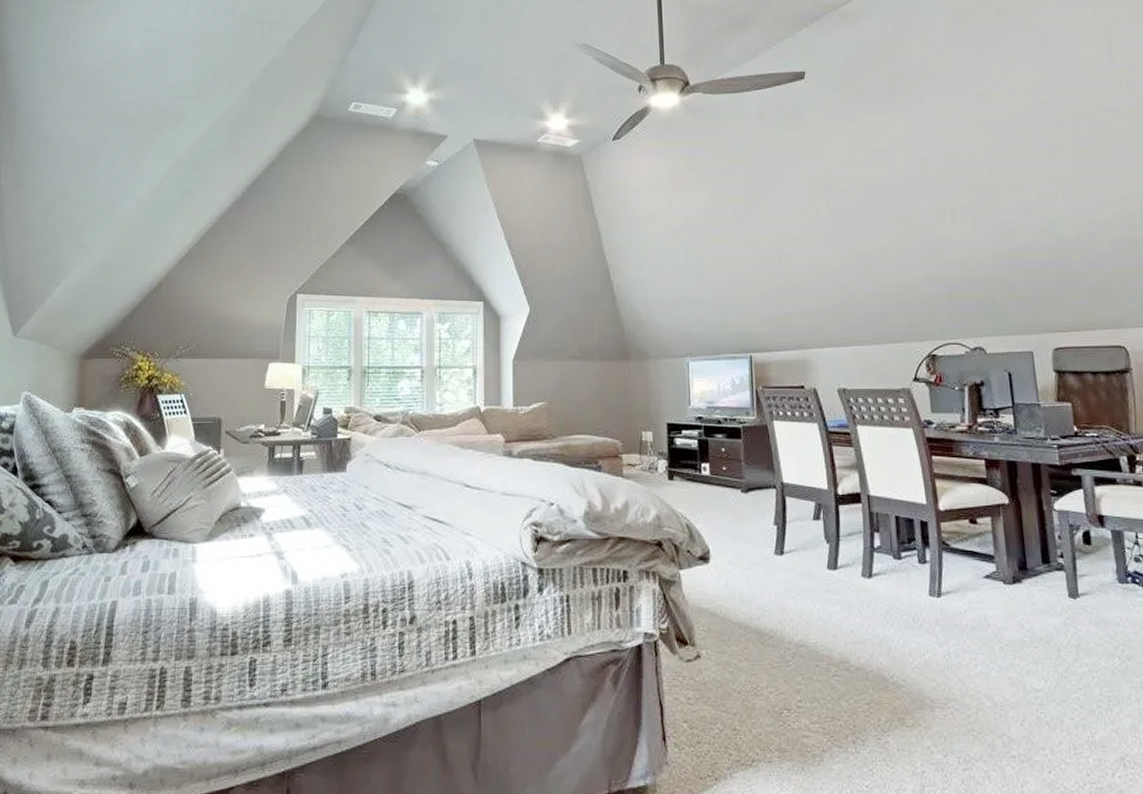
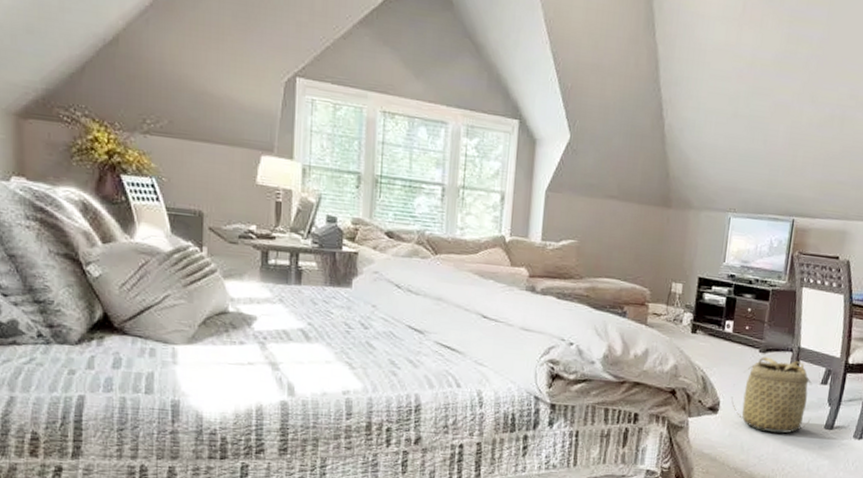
basket: none [720,497,811,579] -> present [731,357,812,433]

